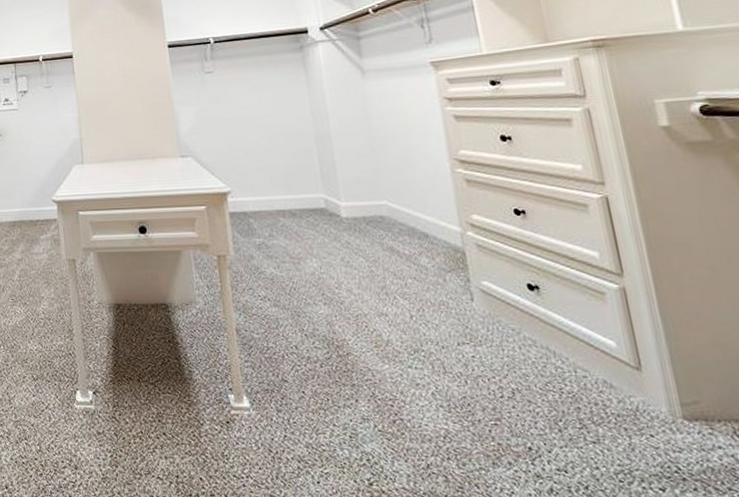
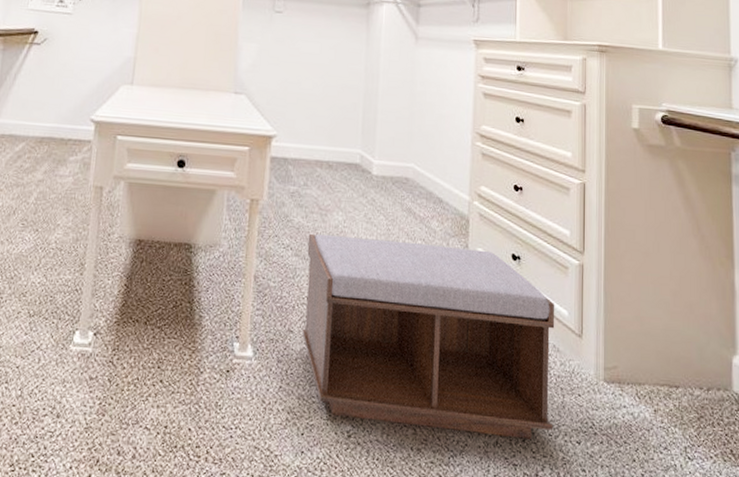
bench: none [284,281,623,486] -> present [302,233,555,439]

